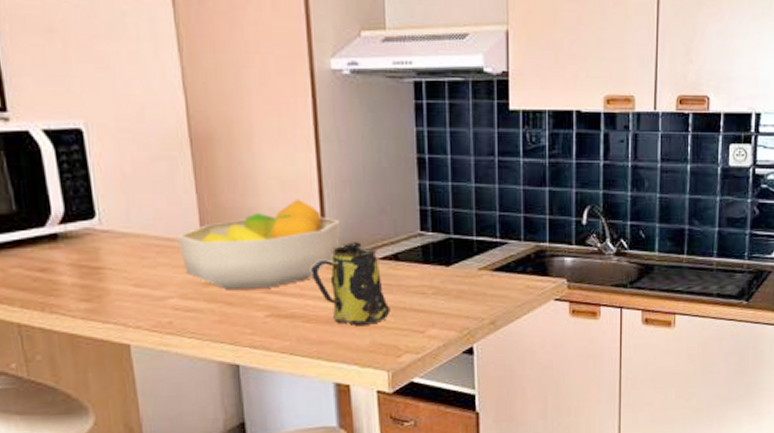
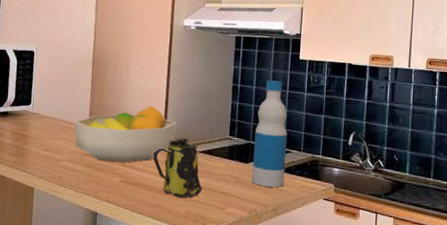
bottle: none [456,144,502,294] -> present [251,80,288,188]

